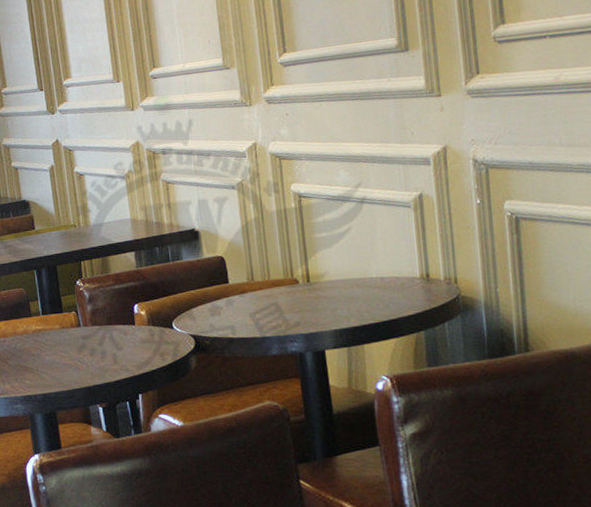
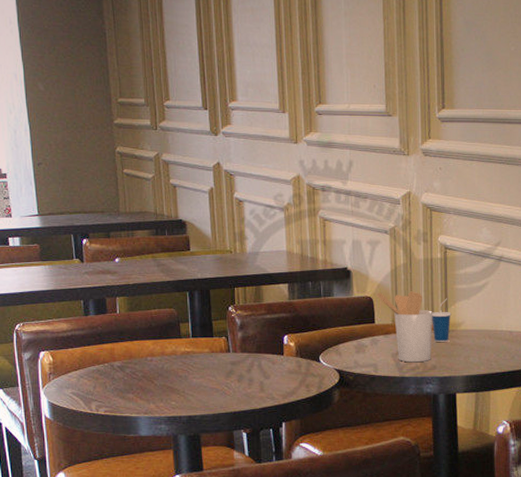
utensil holder: none [228,245,294,321] -> present [376,291,433,363]
cup: none [289,249,312,297] -> present [431,298,452,342]

